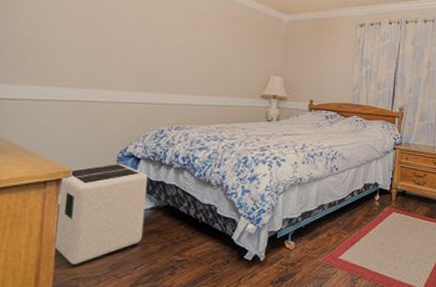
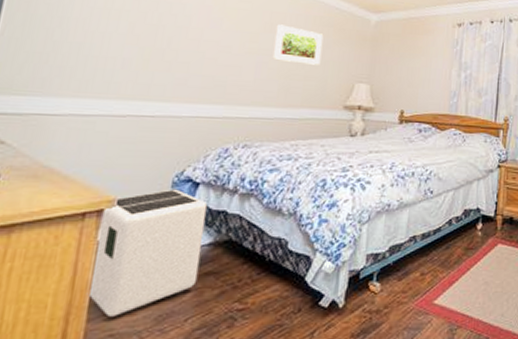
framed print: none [198,23,242,60] -> present [272,24,324,65]

